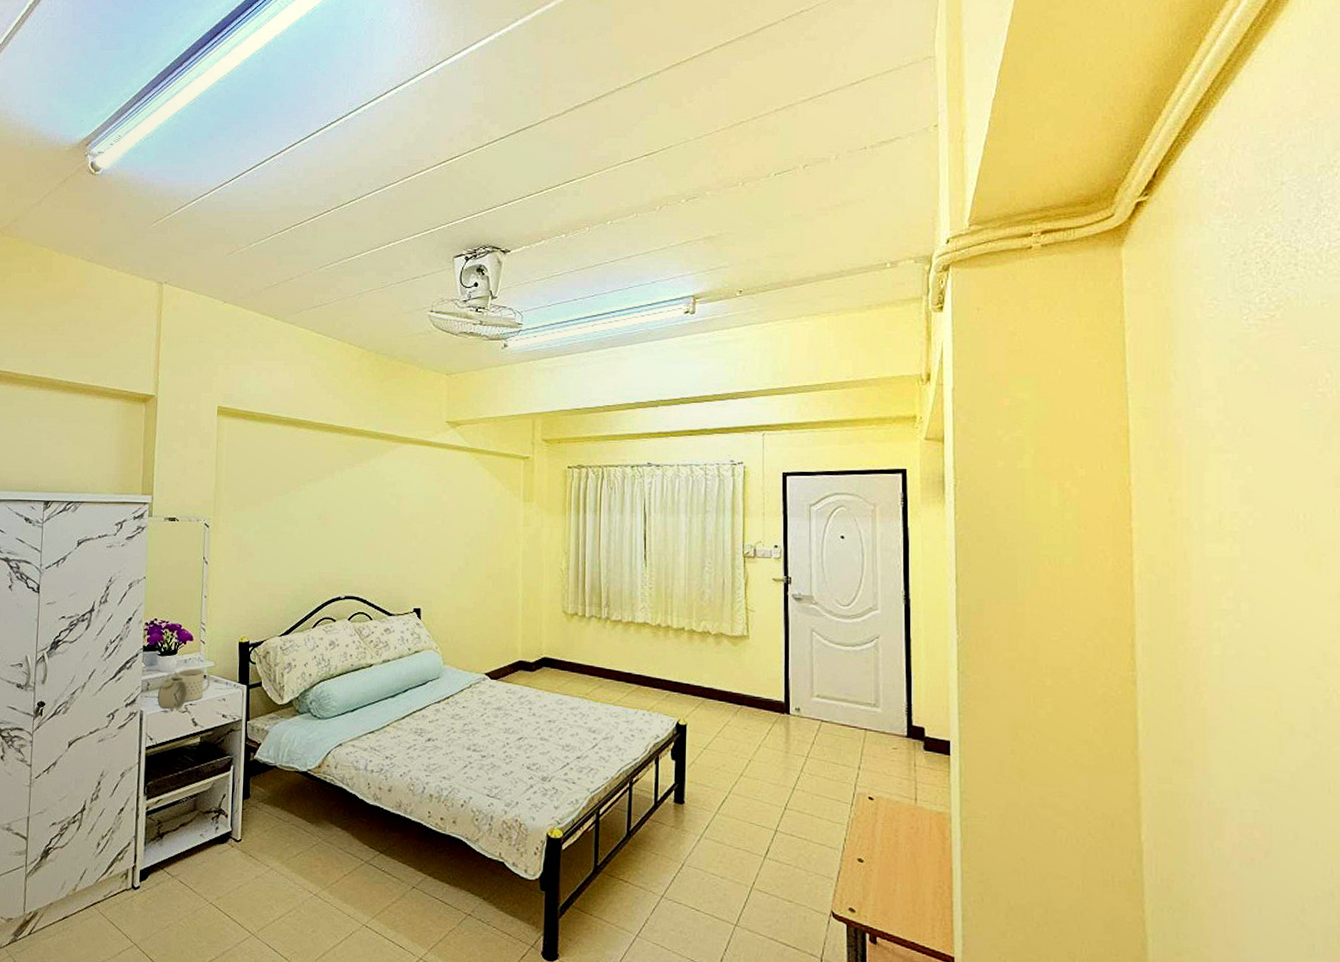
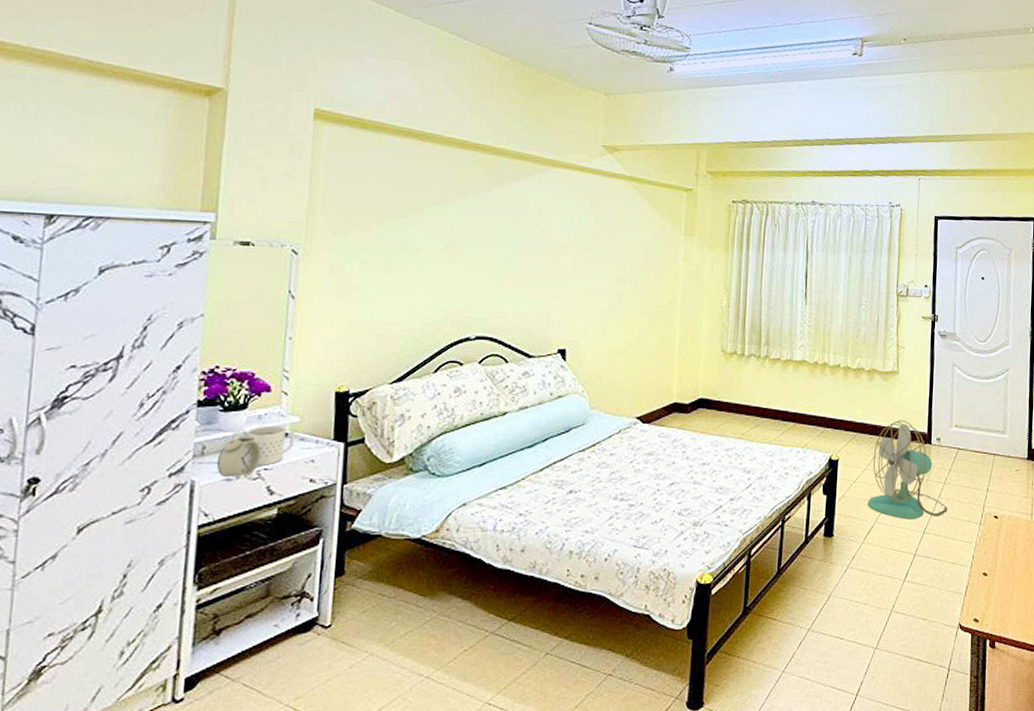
electric fan: none [721,687,811,793] -> present [868,420,947,520]

